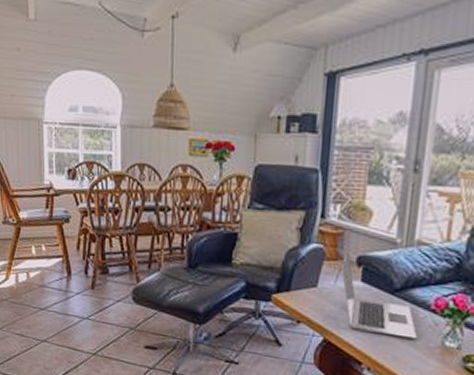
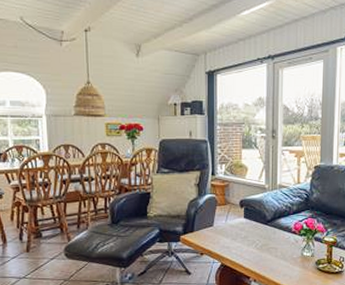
laptop: present [341,248,417,339] -> none [230,196,284,254]

